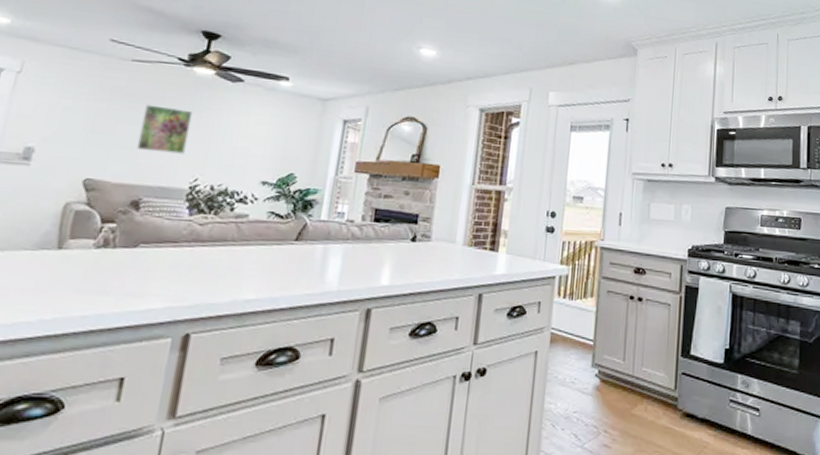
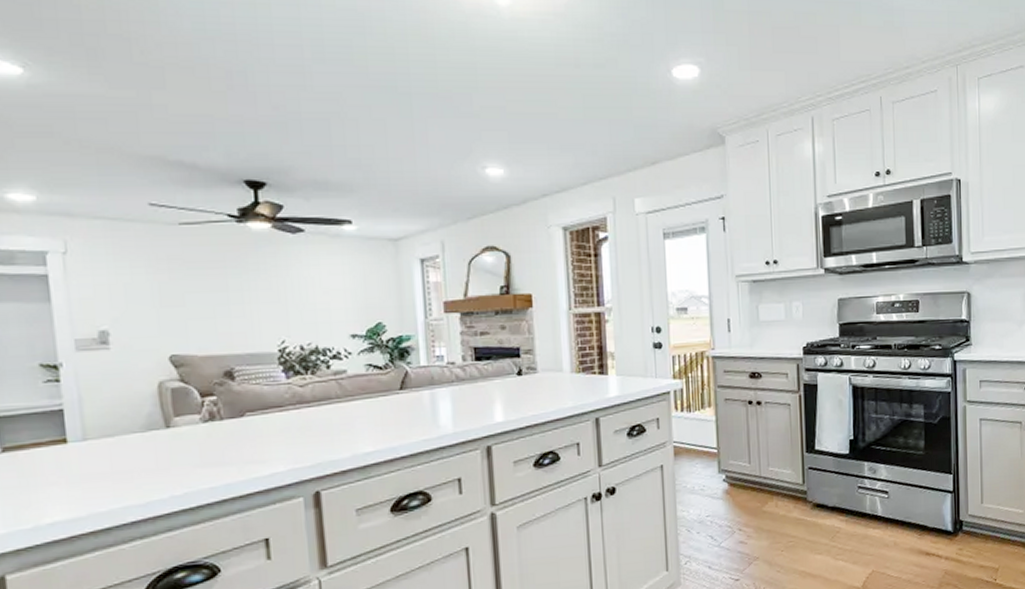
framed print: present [136,104,193,154] -> none [209,269,264,319]

